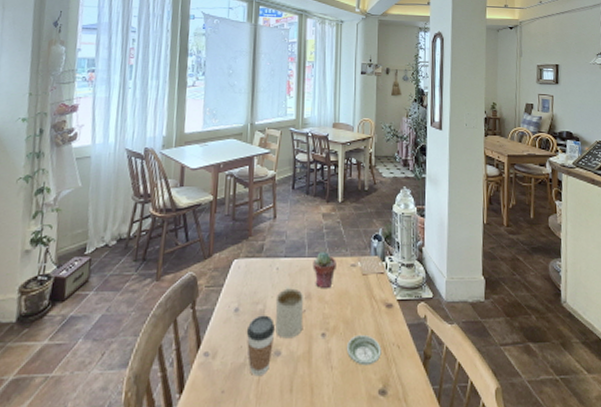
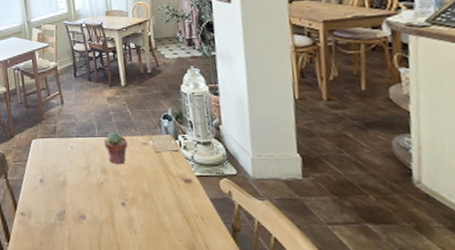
coffee cup: present [246,315,276,377] -> none [52,185,78,235]
mug: present [275,285,303,339] -> none [74,161,102,206]
saucer: present [346,335,382,366] -> none [147,206,185,233]

